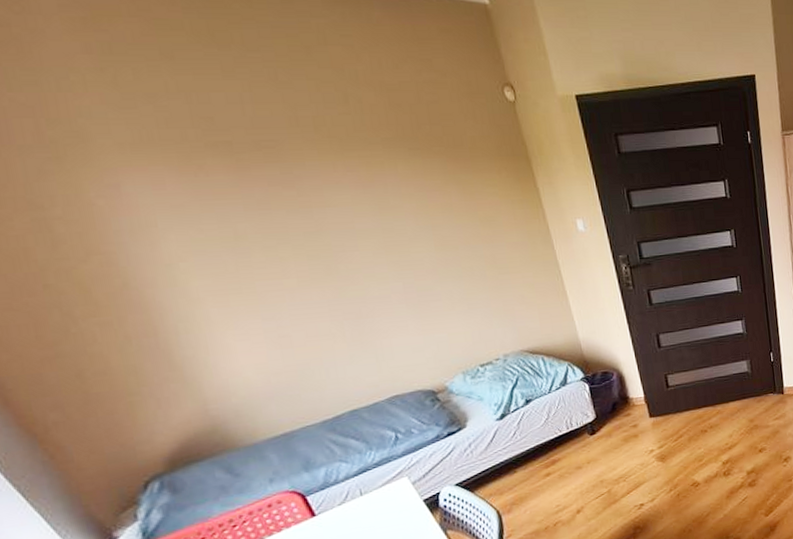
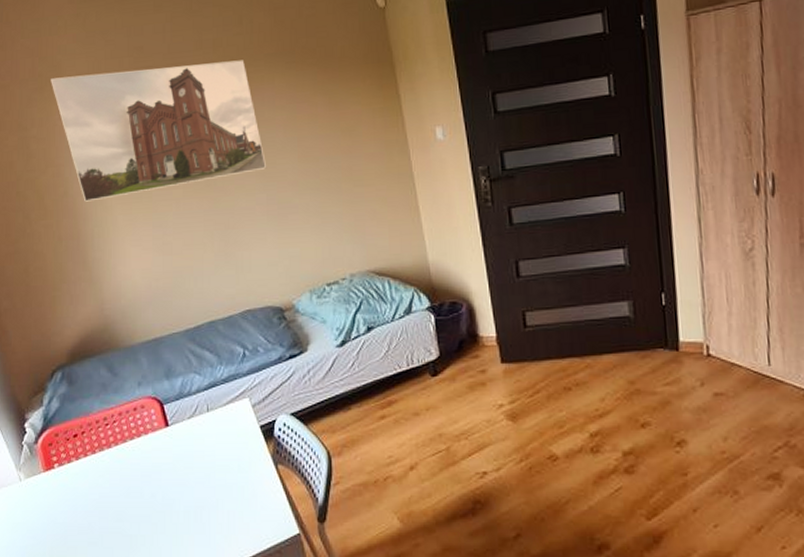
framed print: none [72,142,400,295] -> present [51,60,267,202]

